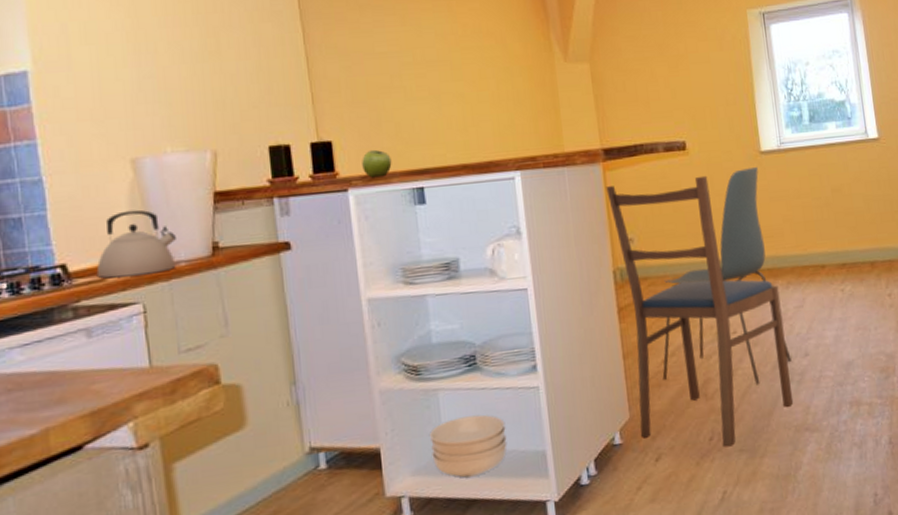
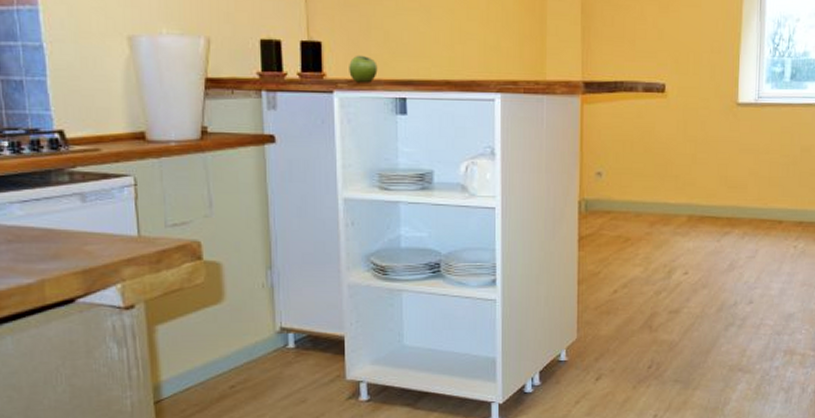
kettle: present [96,209,176,279] -> none [92,86,167,150]
bowl: present [430,414,507,478] -> none [391,318,461,372]
dining chair: present [606,175,794,447] -> none [582,119,734,376]
dining chair: present [662,166,792,385] -> none [612,117,736,324]

